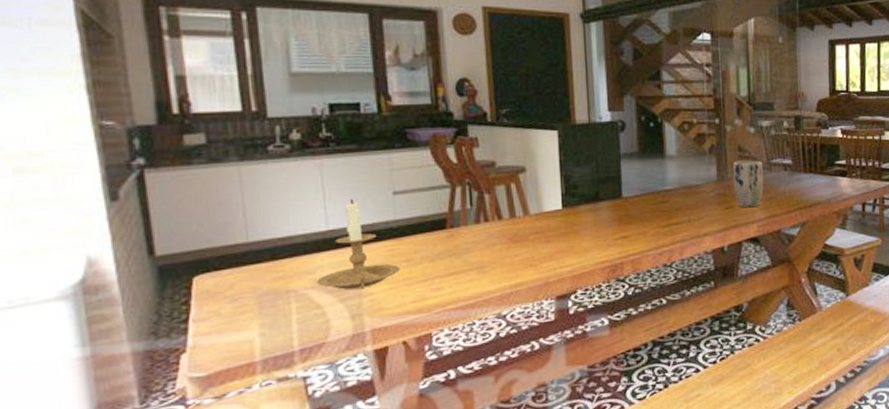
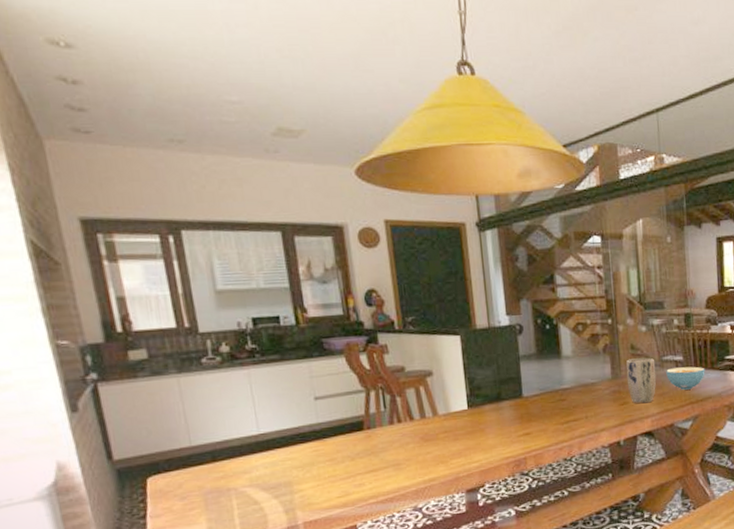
candle holder: present [317,198,400,290] -> none [253,404,325,487]
cereal bowl: none [774,171,815,195] -> present [666,366,705,390]

